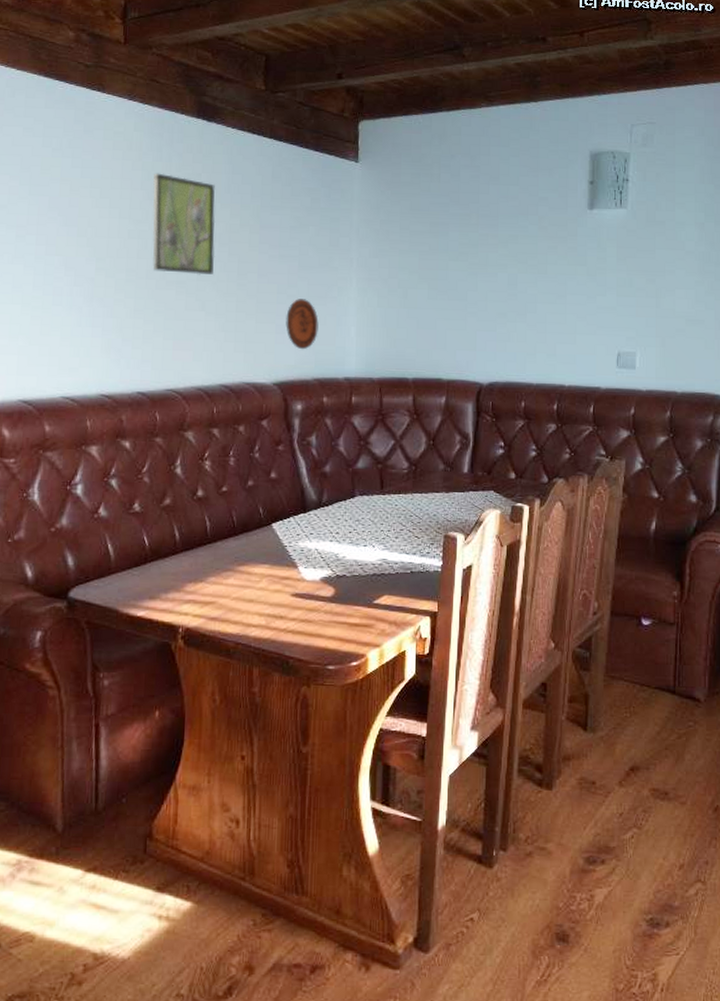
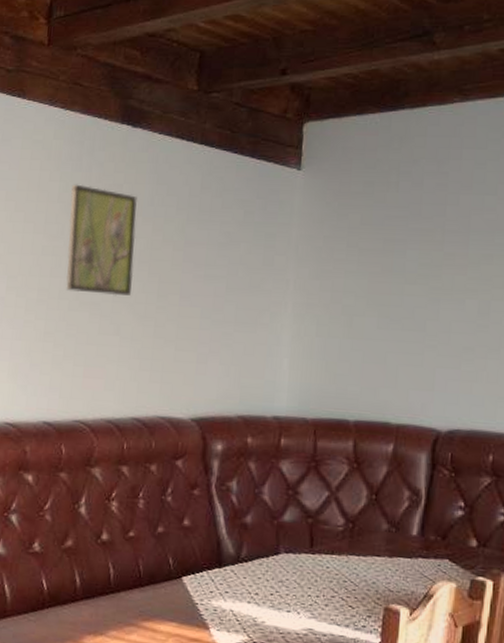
decorative plate: present [286,299,319,350] -> none [208,324,246,383]

